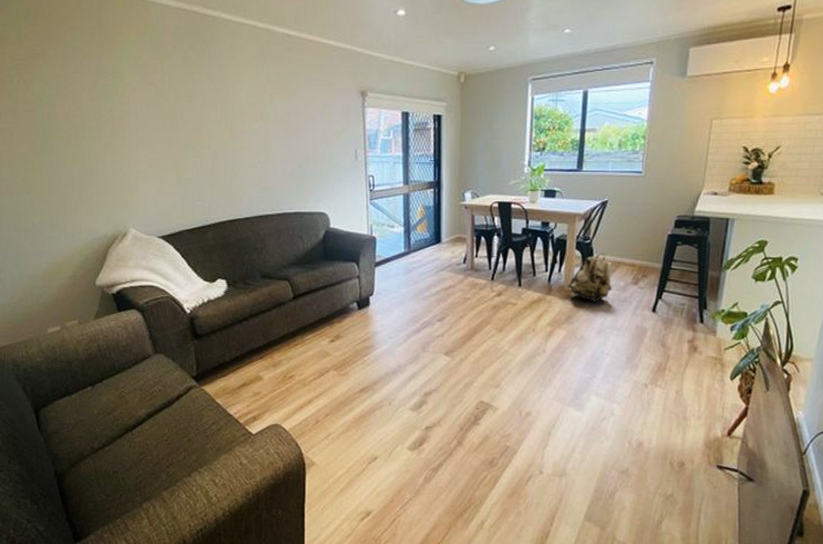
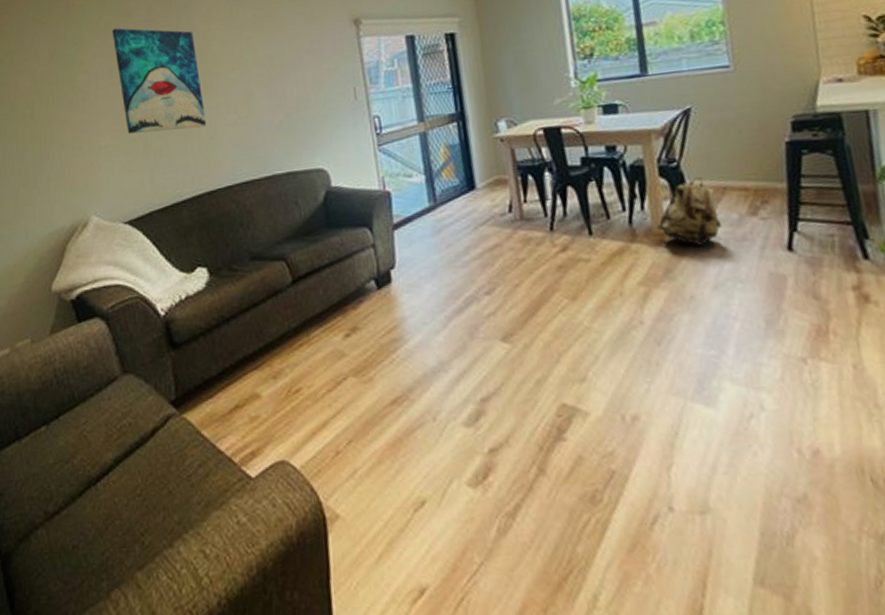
wall art: none [150,68,231,166] -> present [112,28,207,134]

